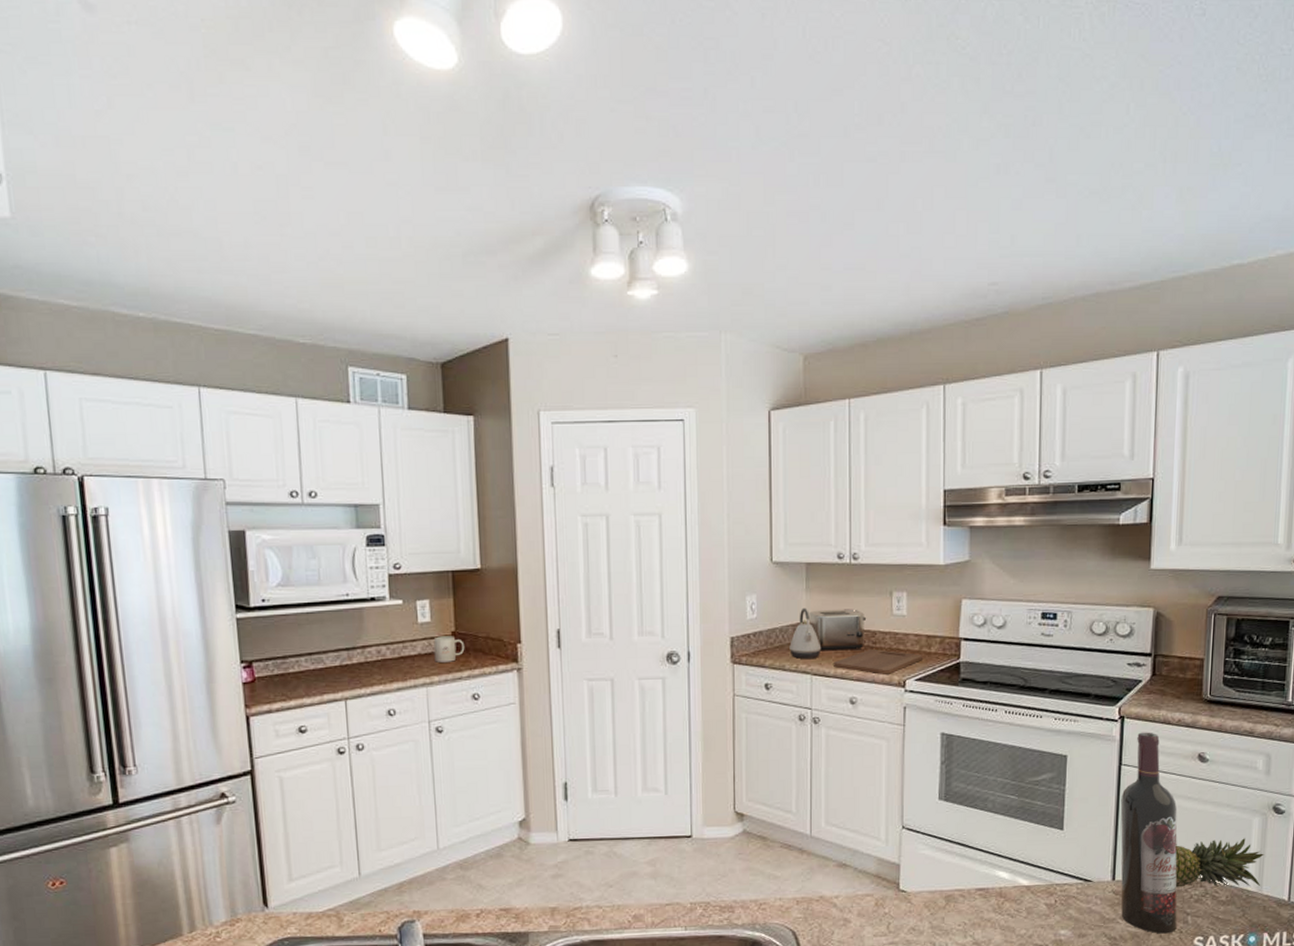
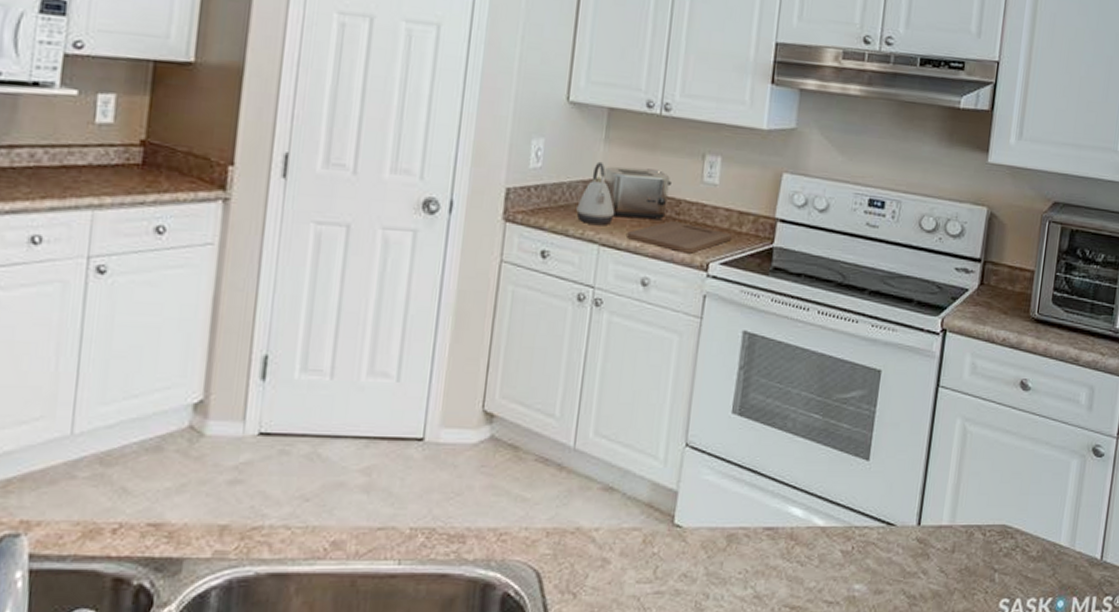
mug: present [433,636,465,662] -> none [110,144,156,180]
wine bottle: present [1120,732,1178,934] -> none [923,349,994,594]
fruit: present [1175,838,1264,887] -> none [985,482,1080,542]

